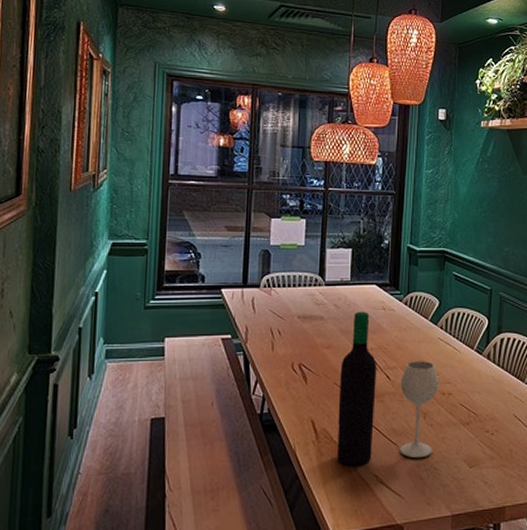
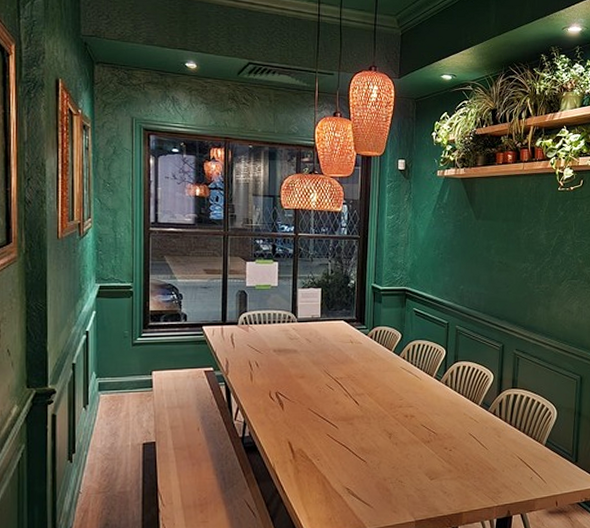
wine bottle: present [337,311,439,466] -> none [312,345,403,480]

